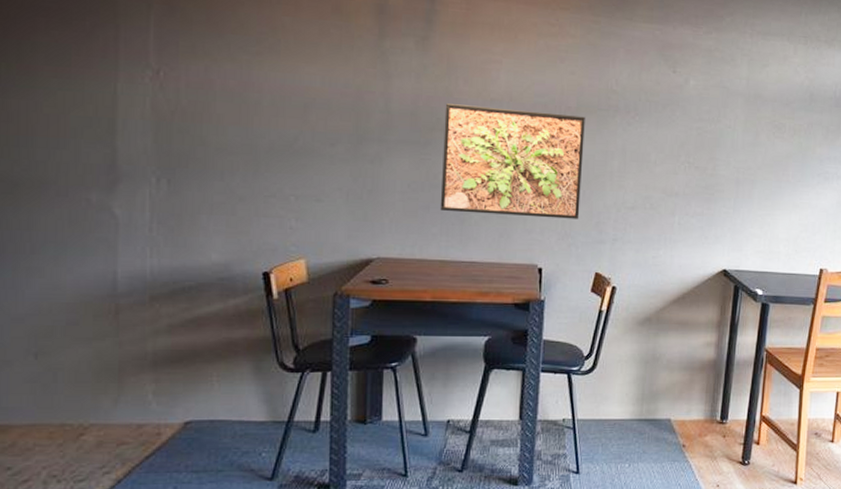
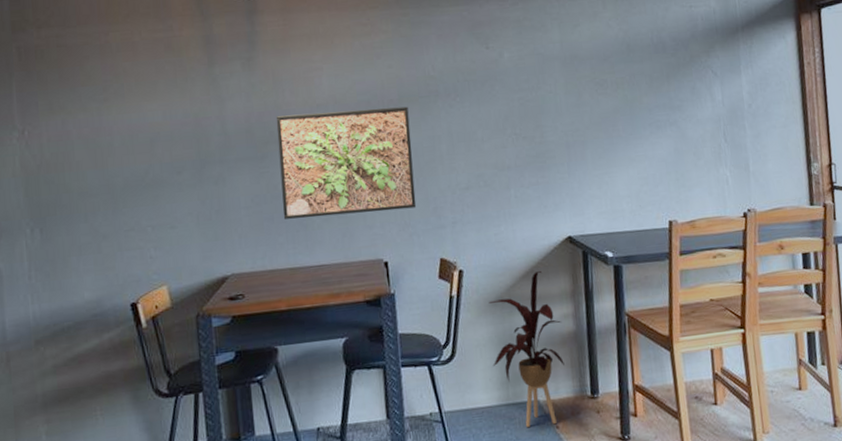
house plant: none [631,298,704,443] -> present [488,270,565,427]

